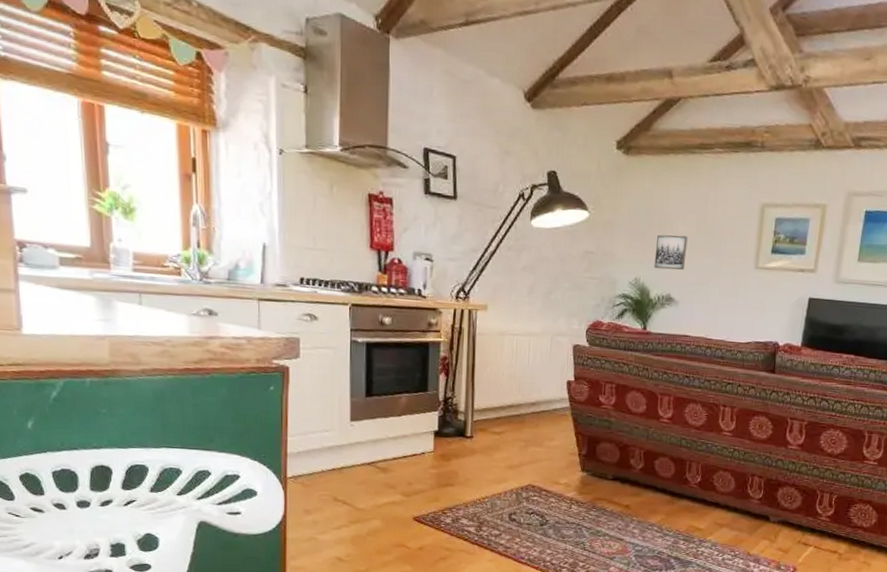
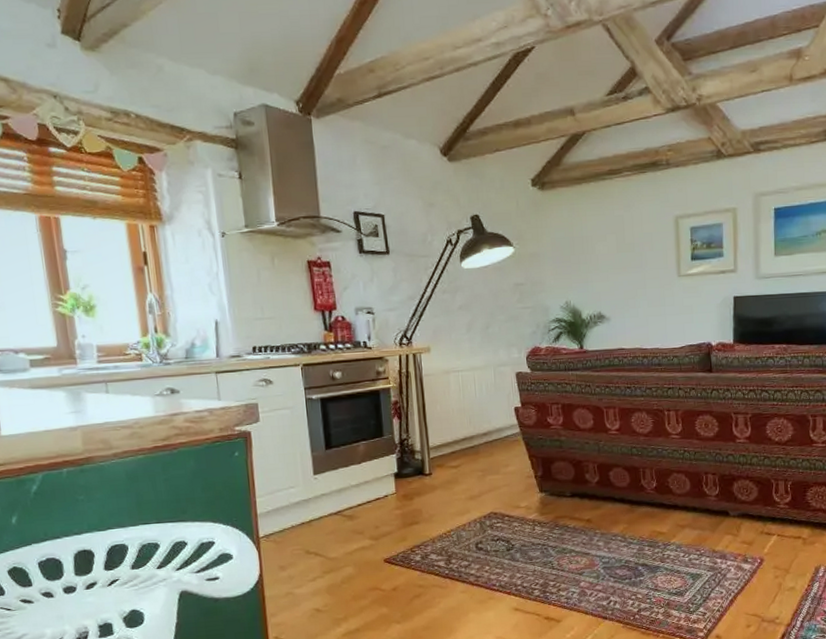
wall art: present [654,234,688,270] -> none [581,256,612,290]

